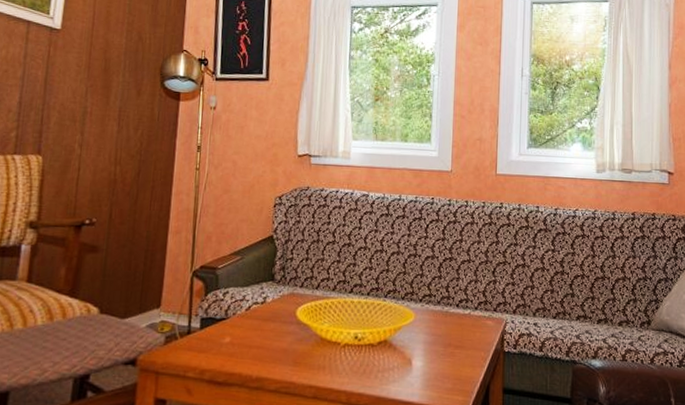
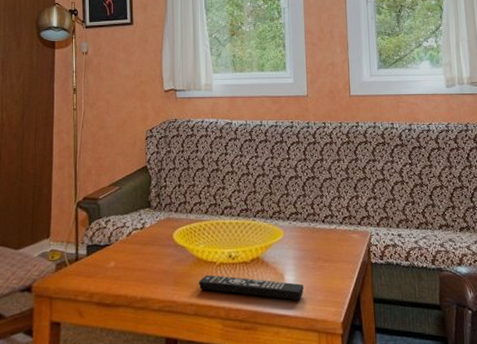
remote control: none [320,356,432,387] -> present [199,275,305,300]

